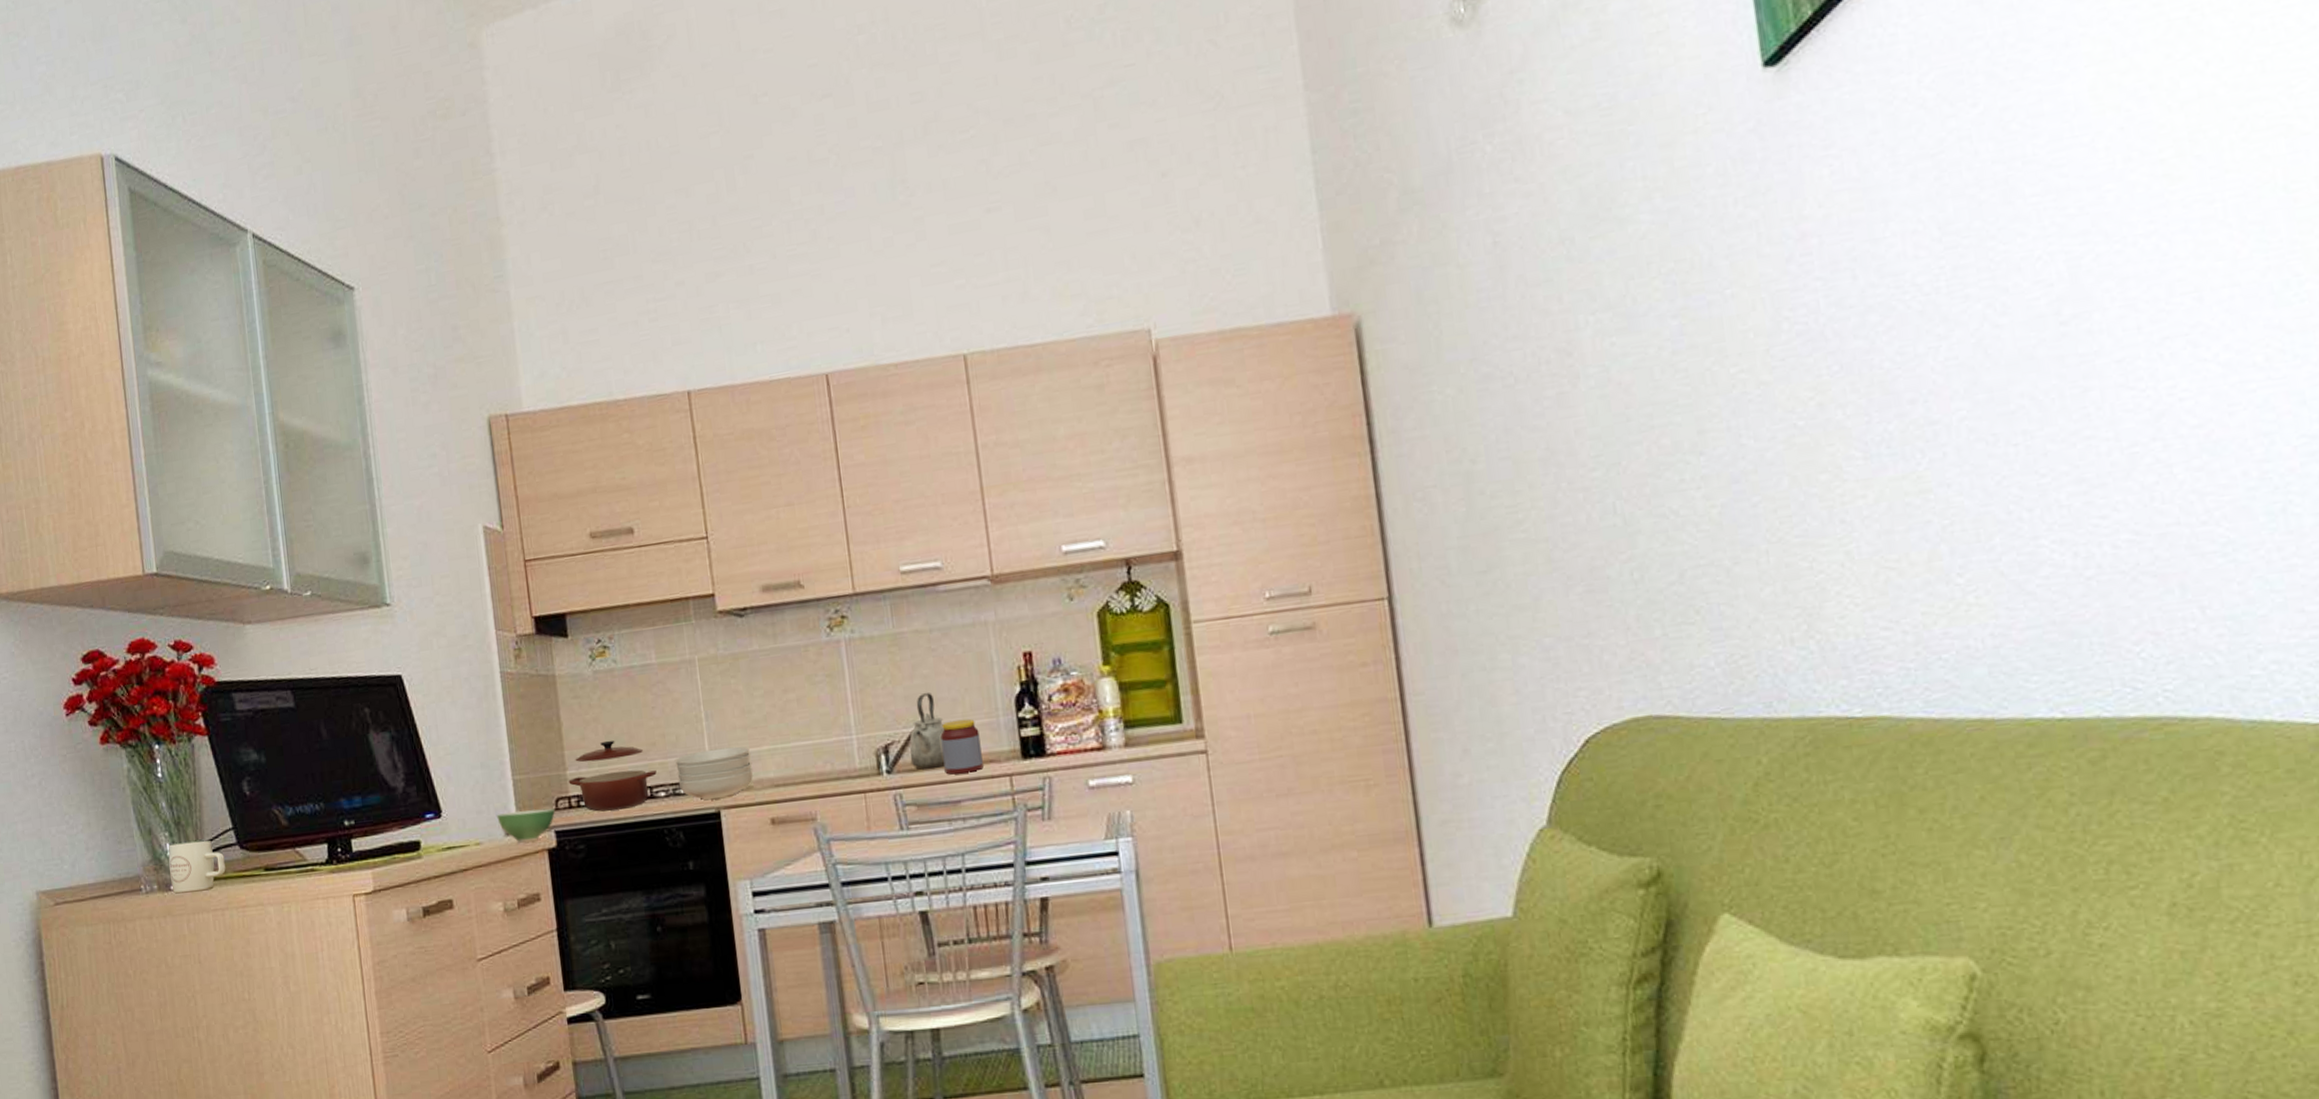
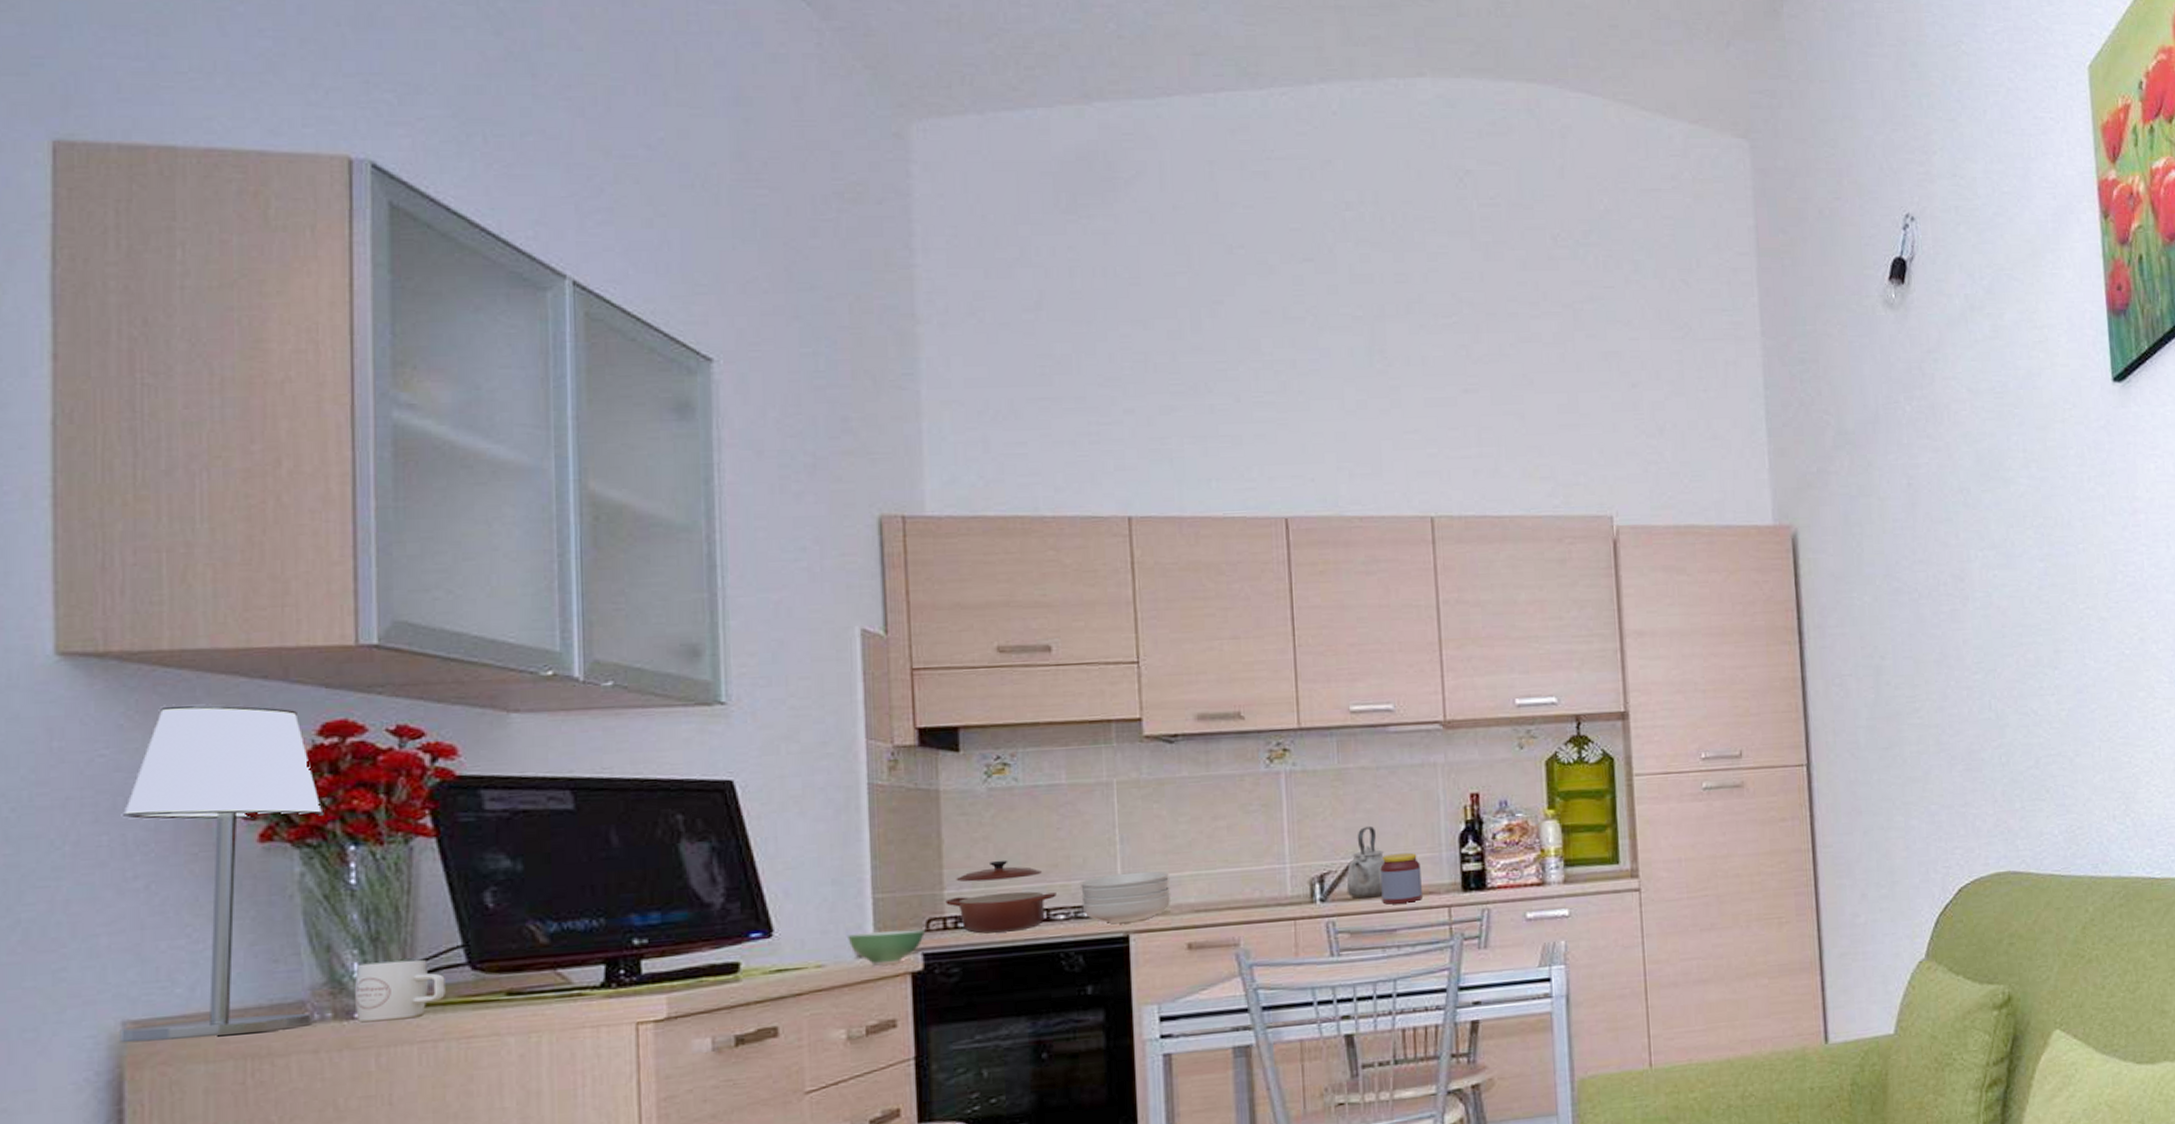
table lamp: none [21,631,147,909] -> present [119,705,324,1043]

